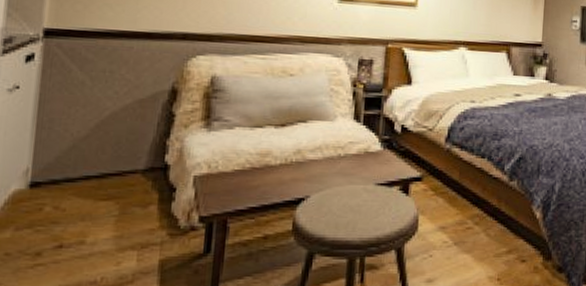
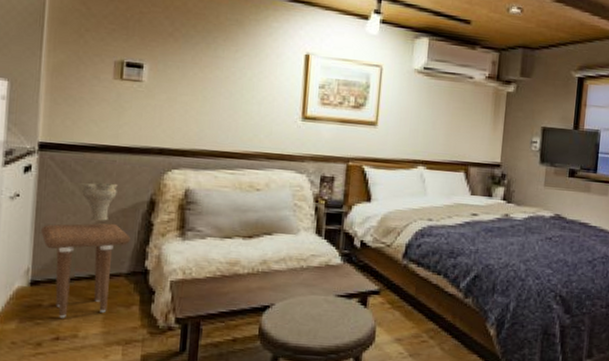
side table: none [44,115,149,223] -> present [41,223,131,318]
vase: none [93,71,135,113] -> present [81,182,118,221]

